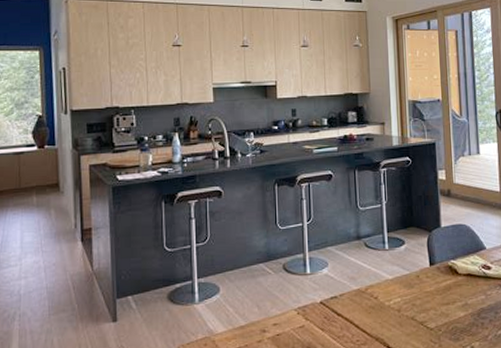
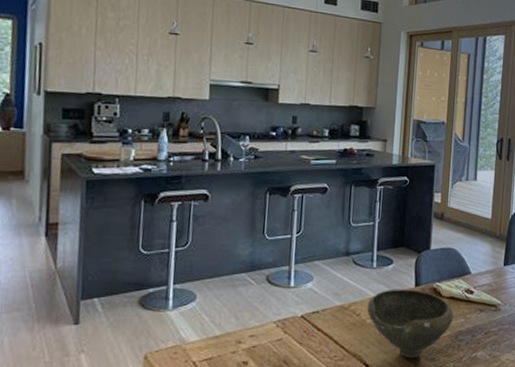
bowl: none [383,268,473,340] -> present [367,289,454,359]

